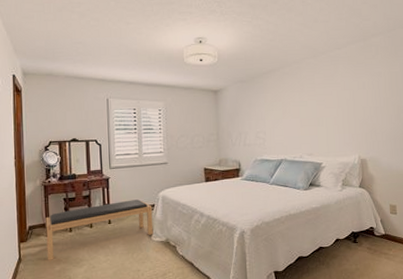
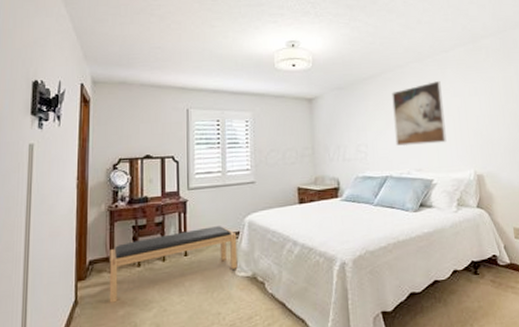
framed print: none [288,75,336,134] -> present [392,80,447,147]

